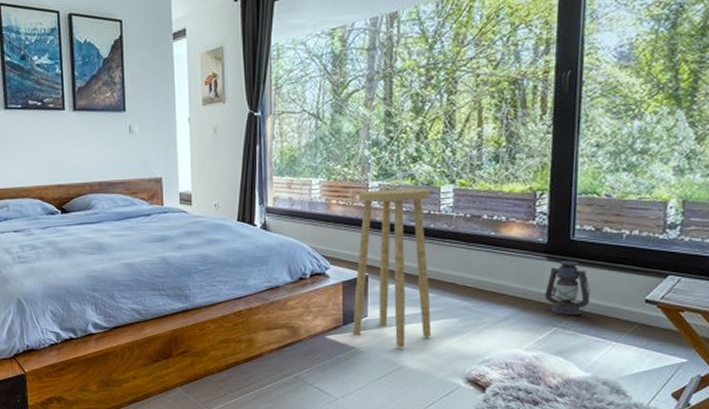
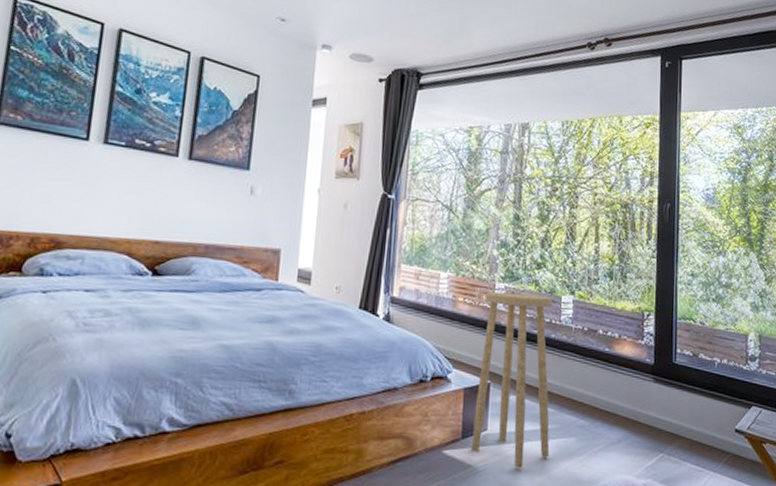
lantern: present [545,261,590,315] -> none [652,384,690,441]

